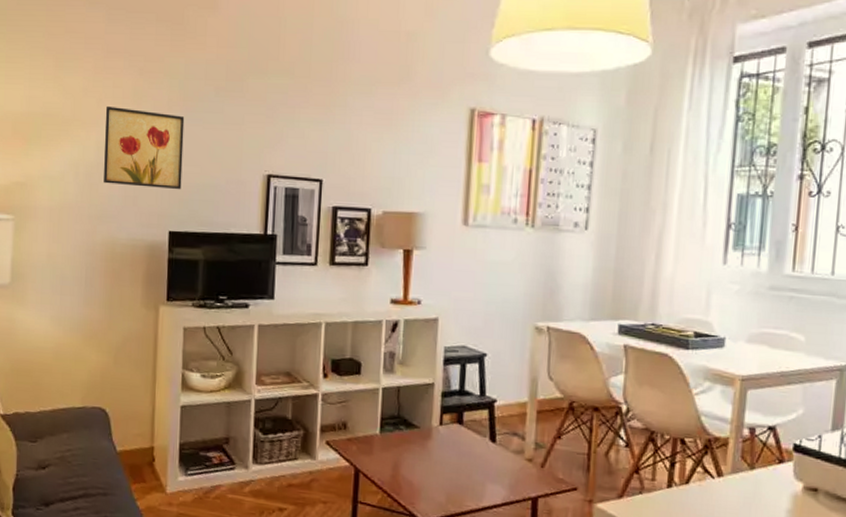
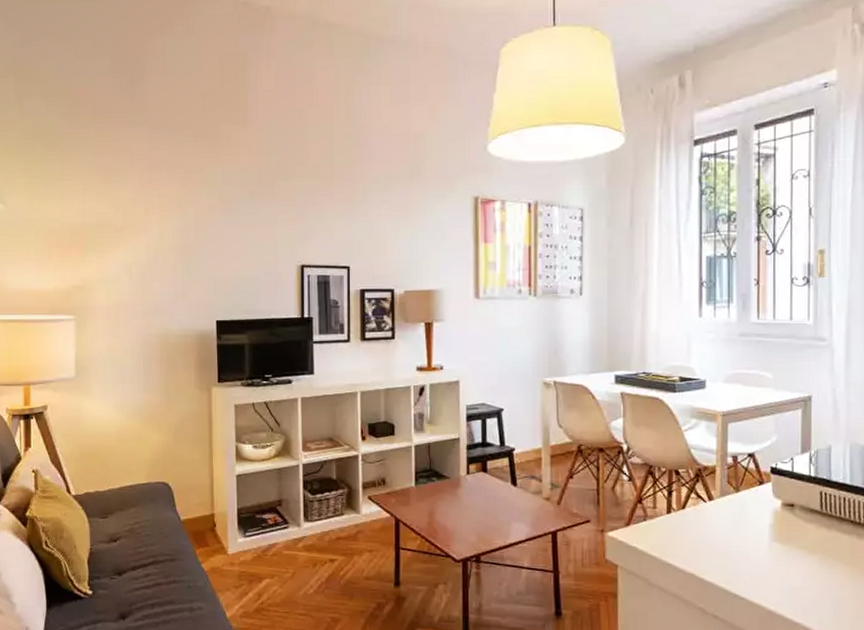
wall art: present [104,105,185,190] -> none [153,213,225,284]

